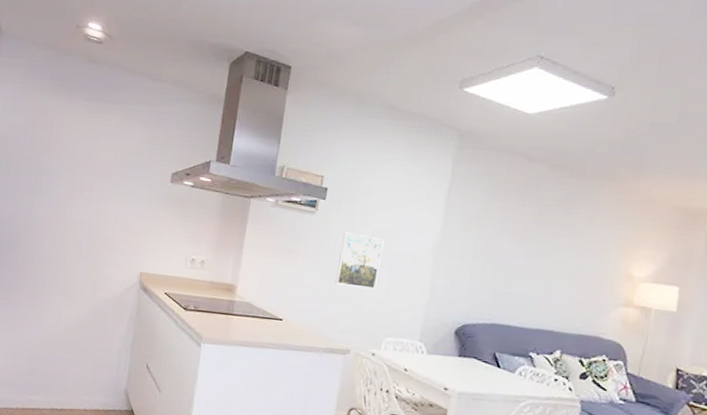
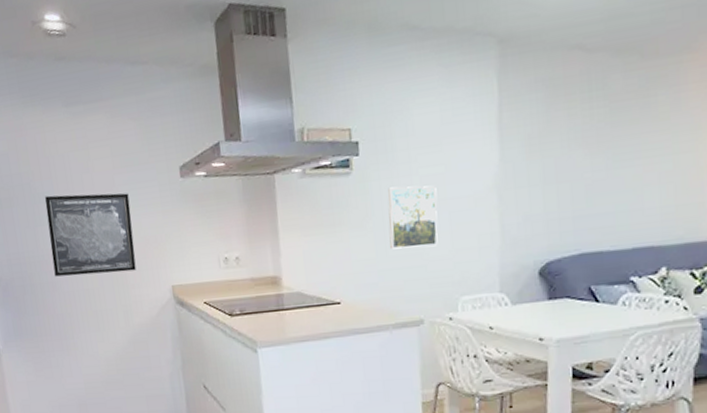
wall art: none [40,171,122,252] -> present [45,193,137,277]

